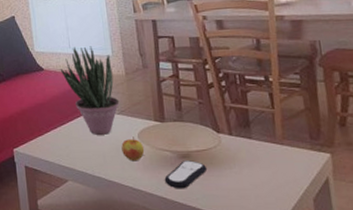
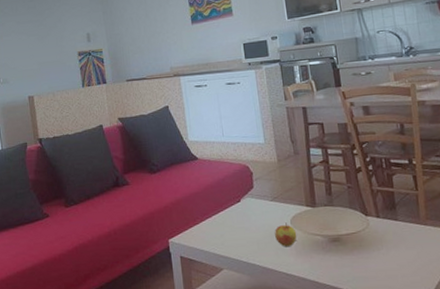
potted plant: present [60,46,120,135] -> none [214,134,273,222]
remote control: present [164,160,208,189] -> none [316,244,357,273]

